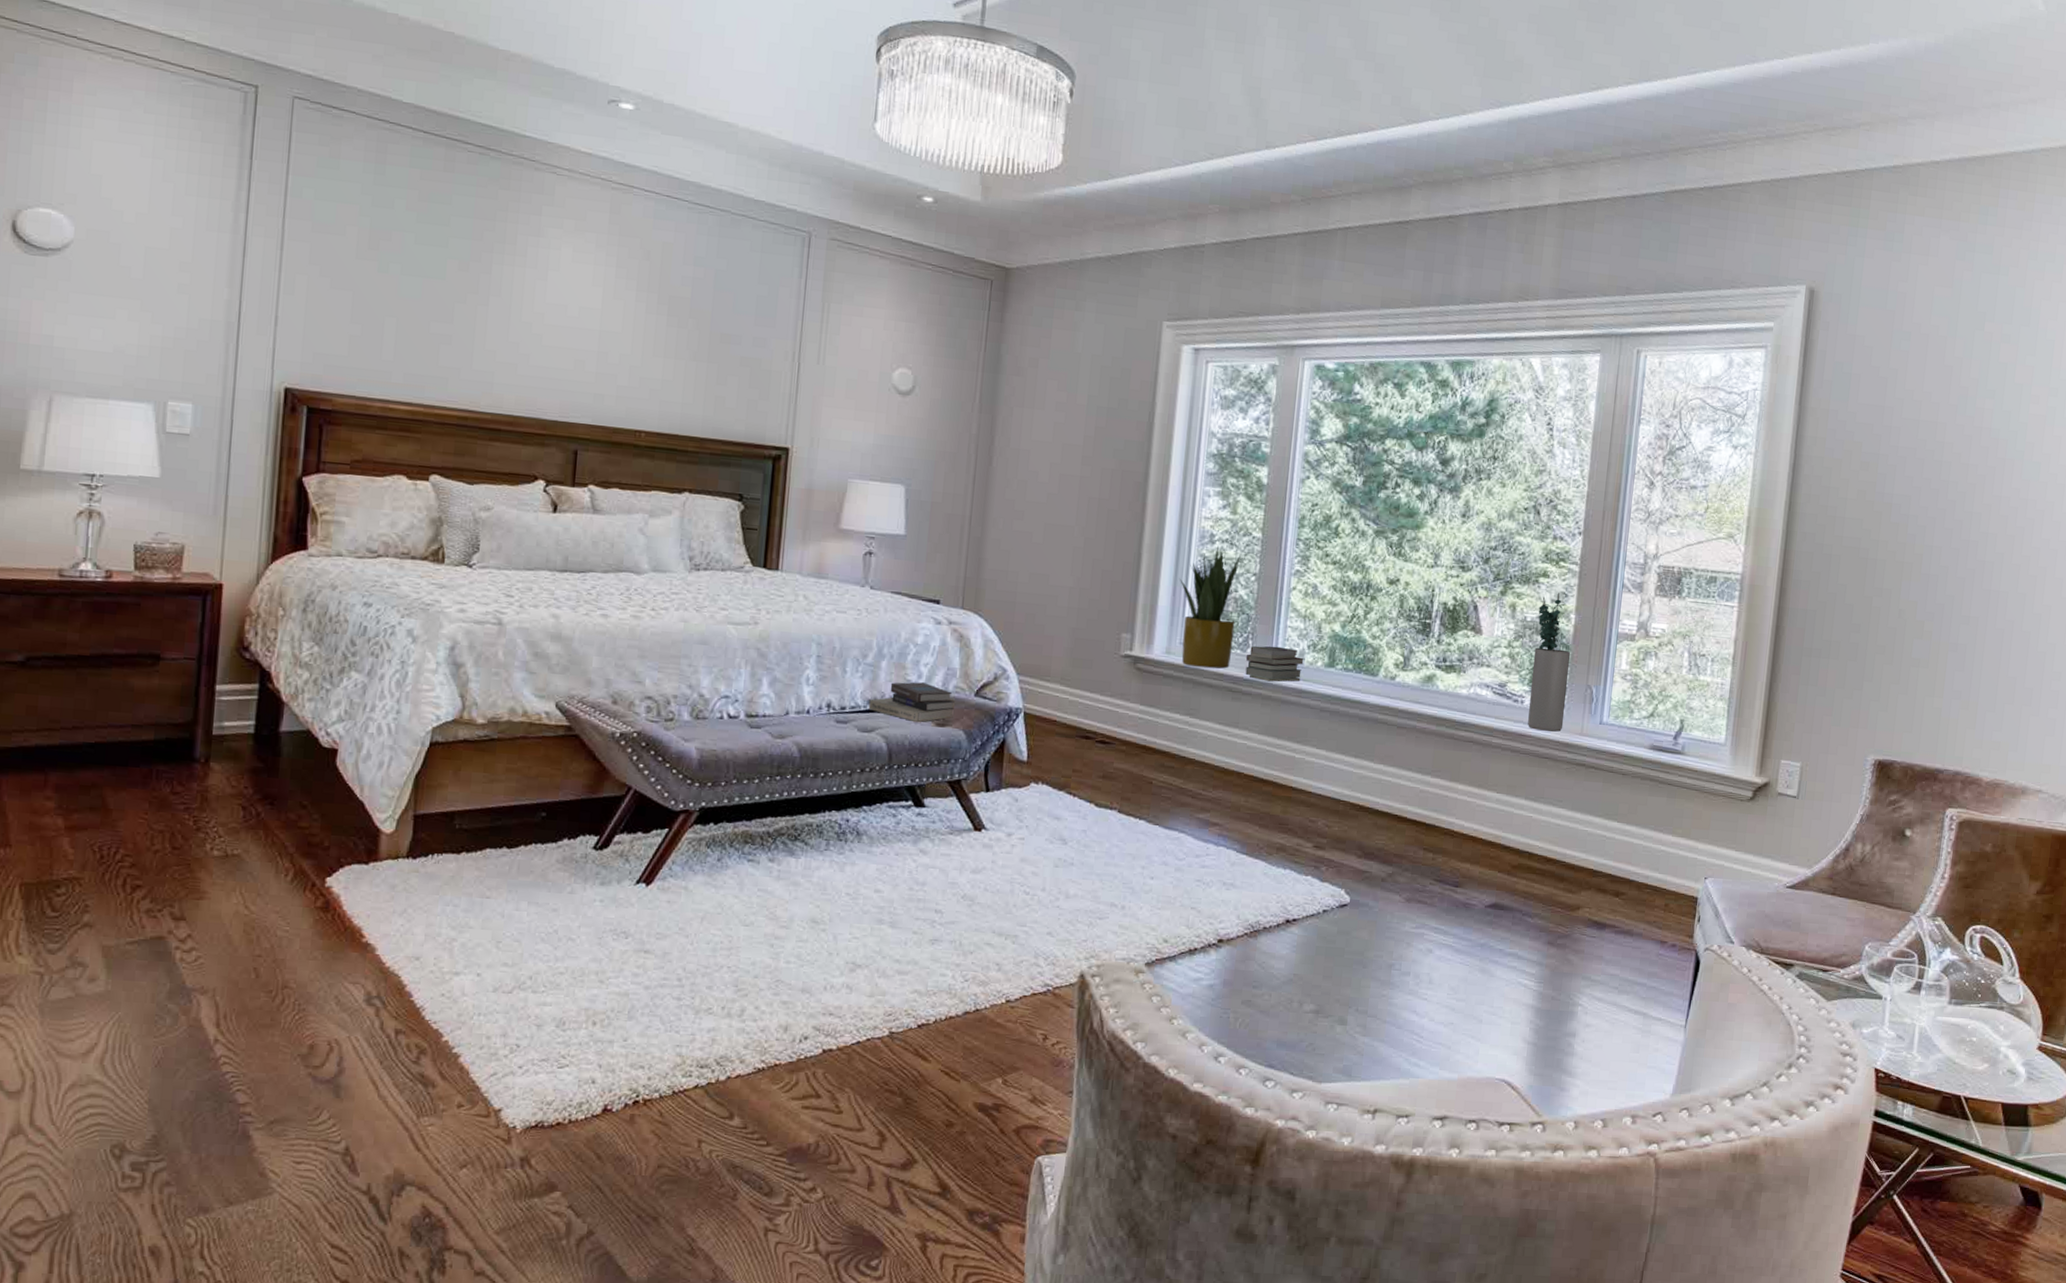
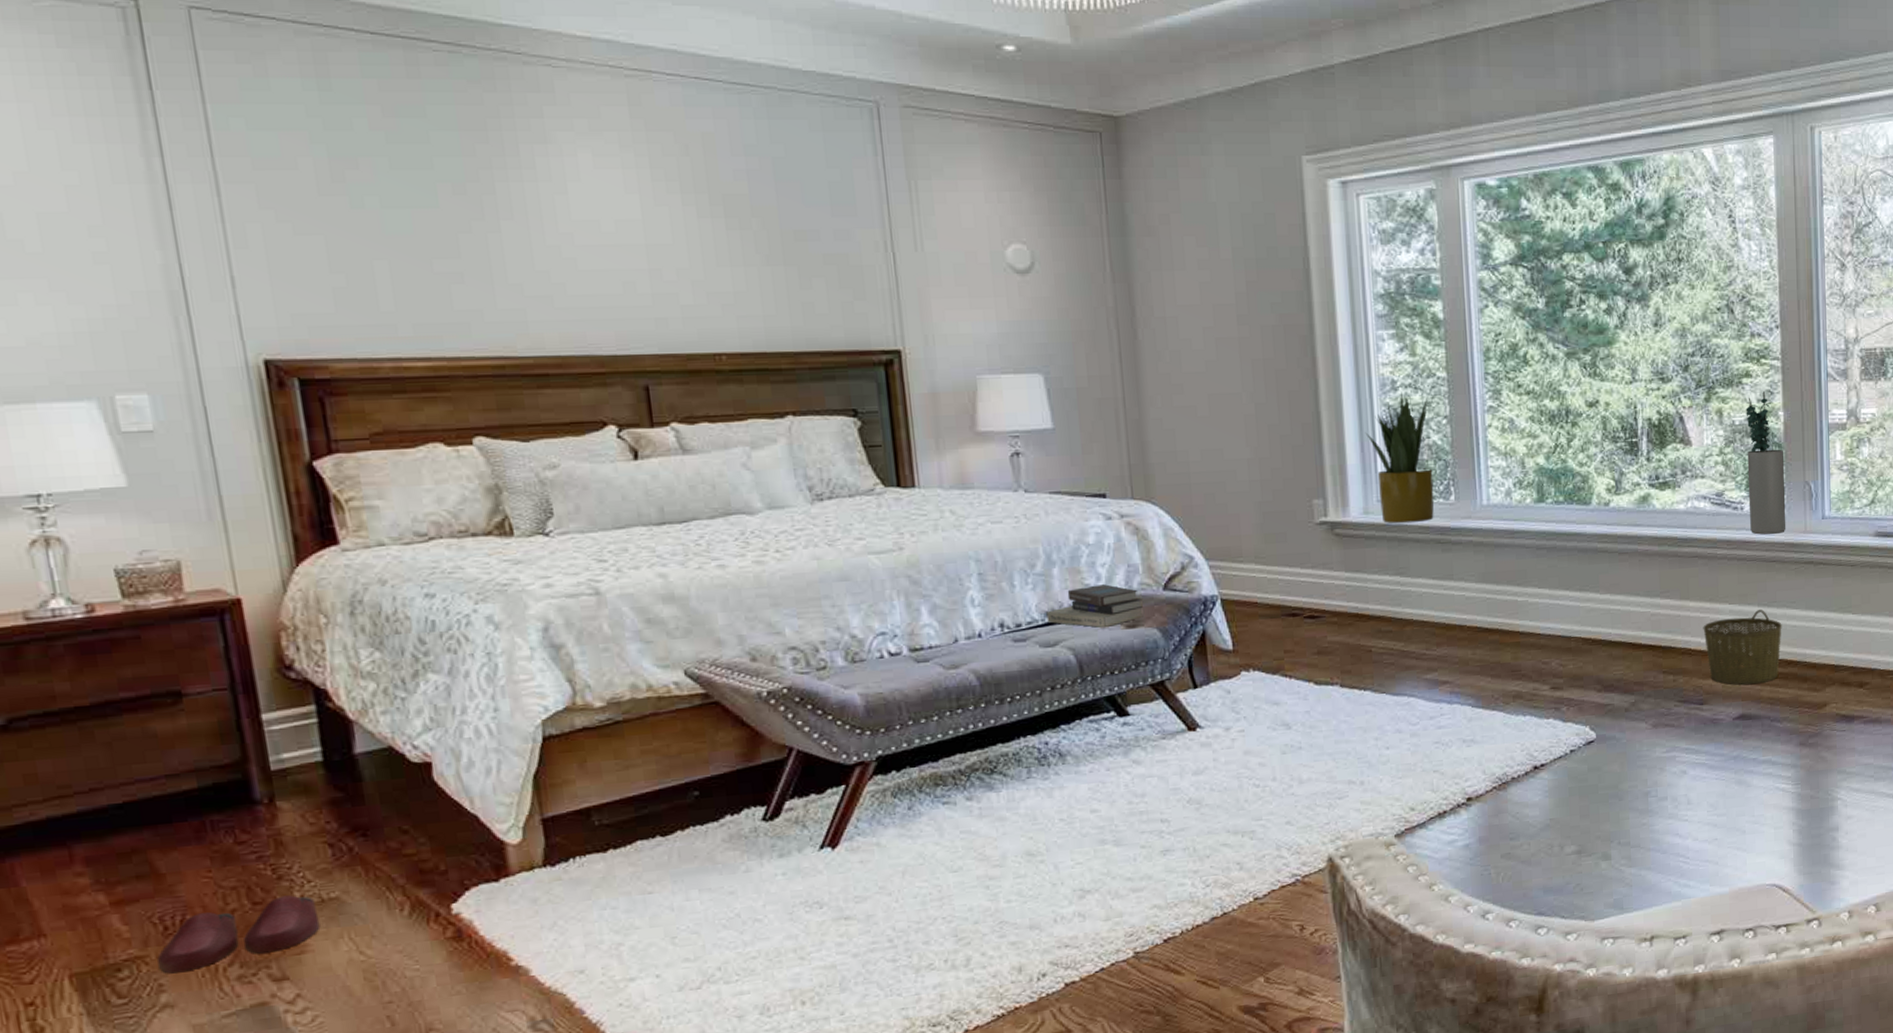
slippers: none [89,845,221,898] -> present [157,895,321,974]
books: present [1245,646,1304,683] -> none [1451,489,1512,528]
basket: none [1468,803,1546,876] -> present [1703,610,1782,685]

